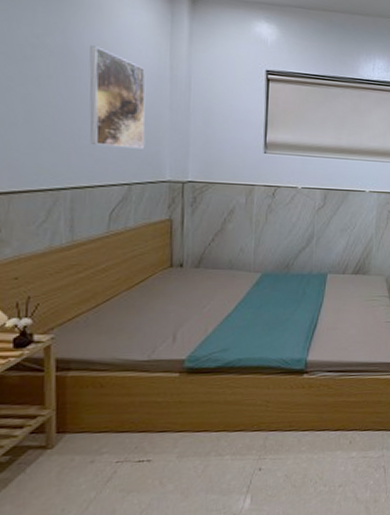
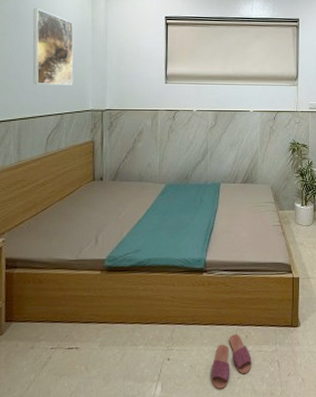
slippers: none [308,440,355,499] -> present [211,334,252,389]

